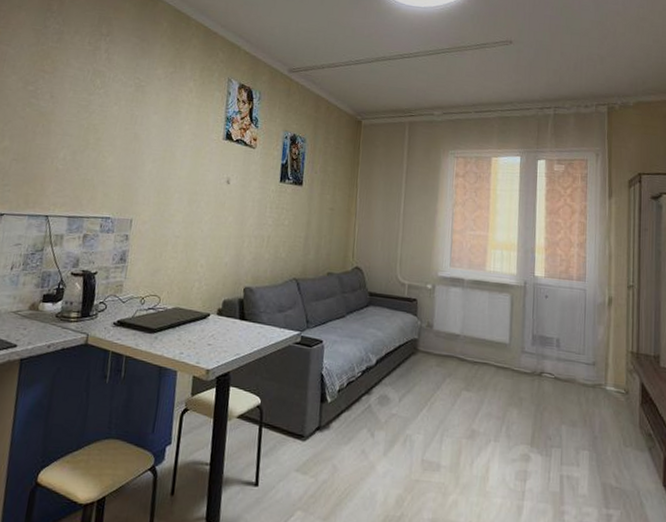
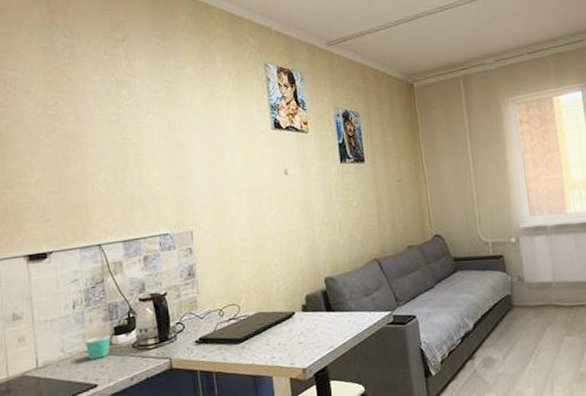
mug: none [13,299,38,322] -> present [84,334,110,361]

